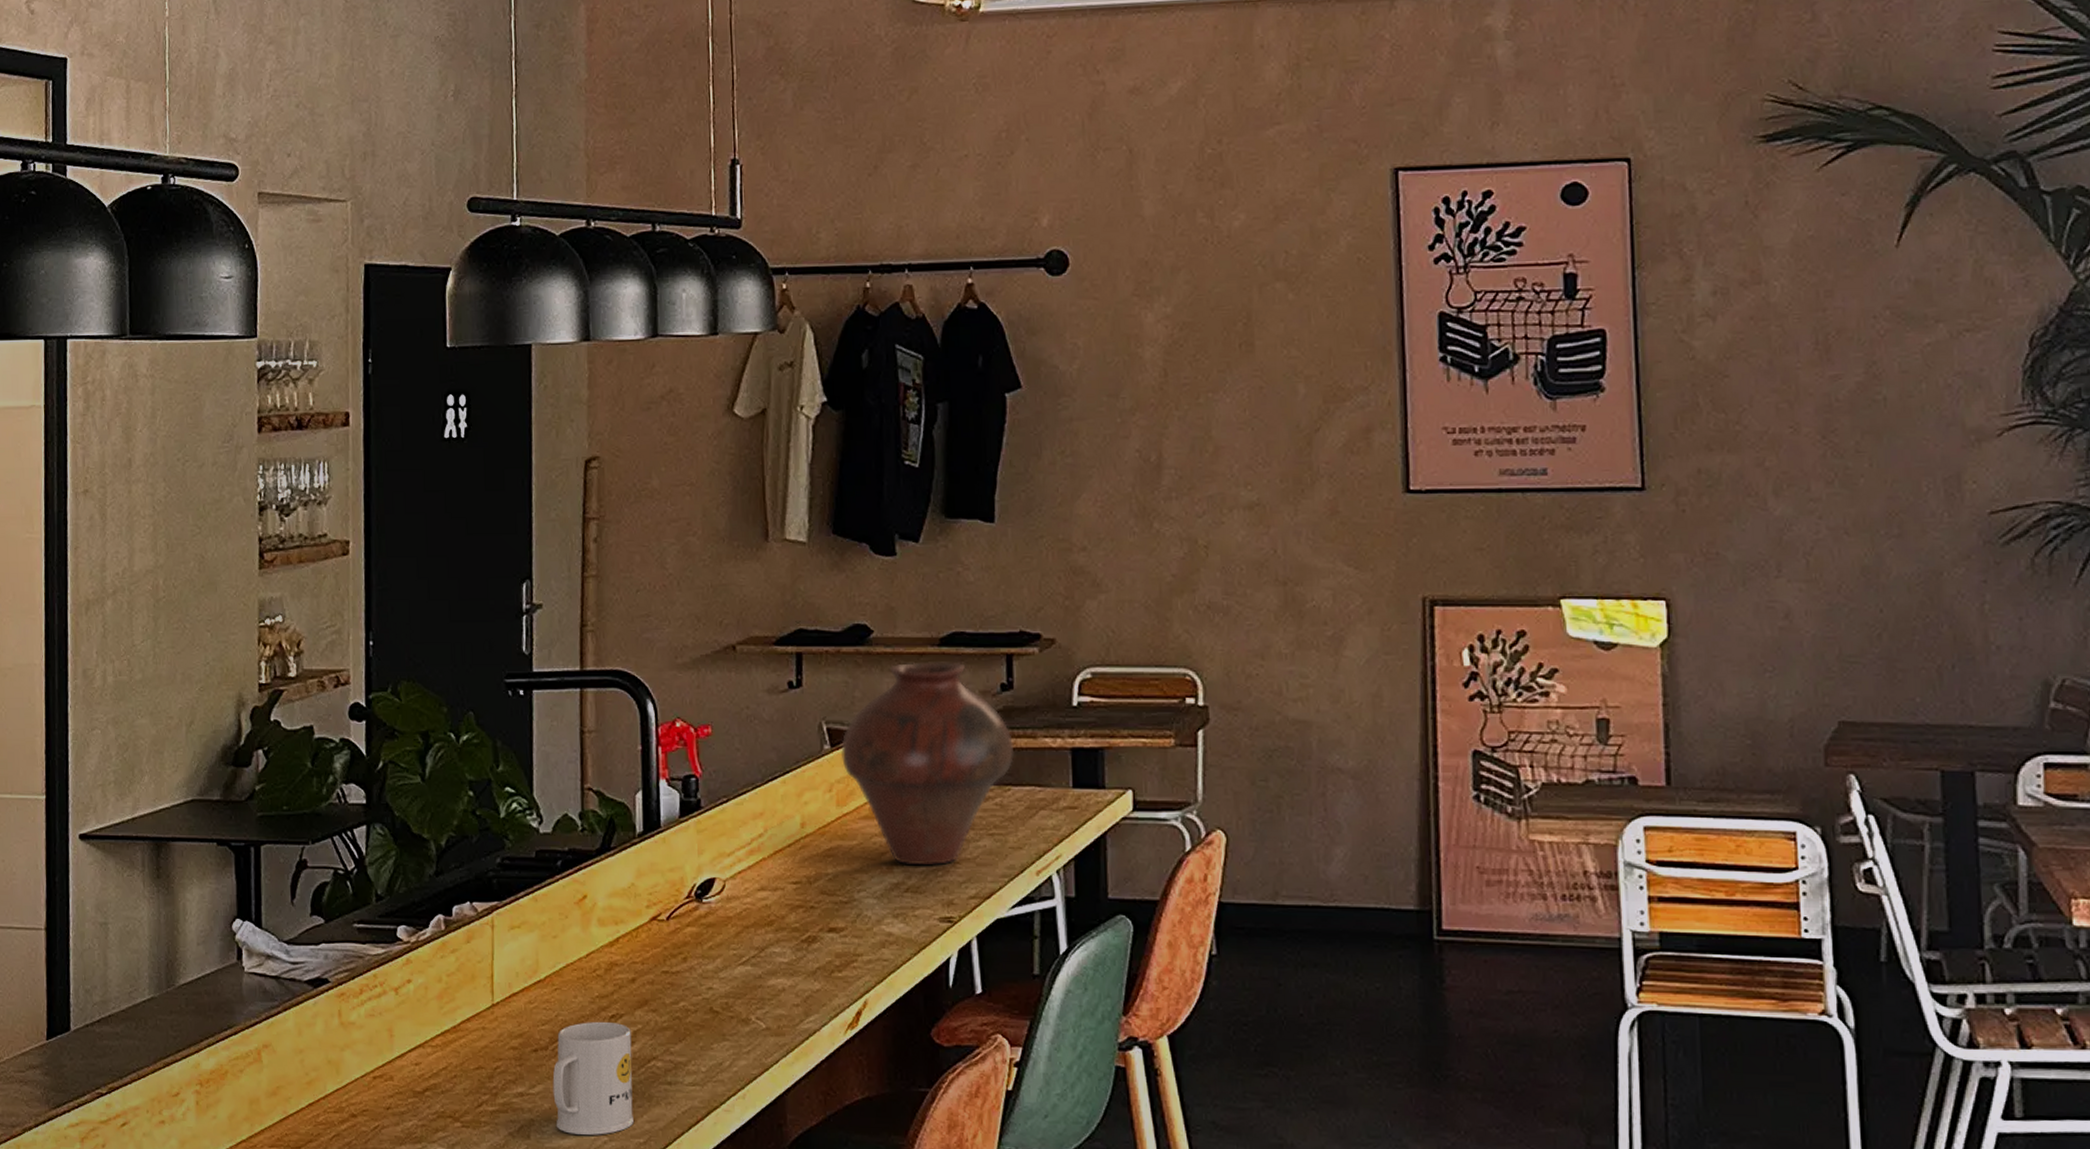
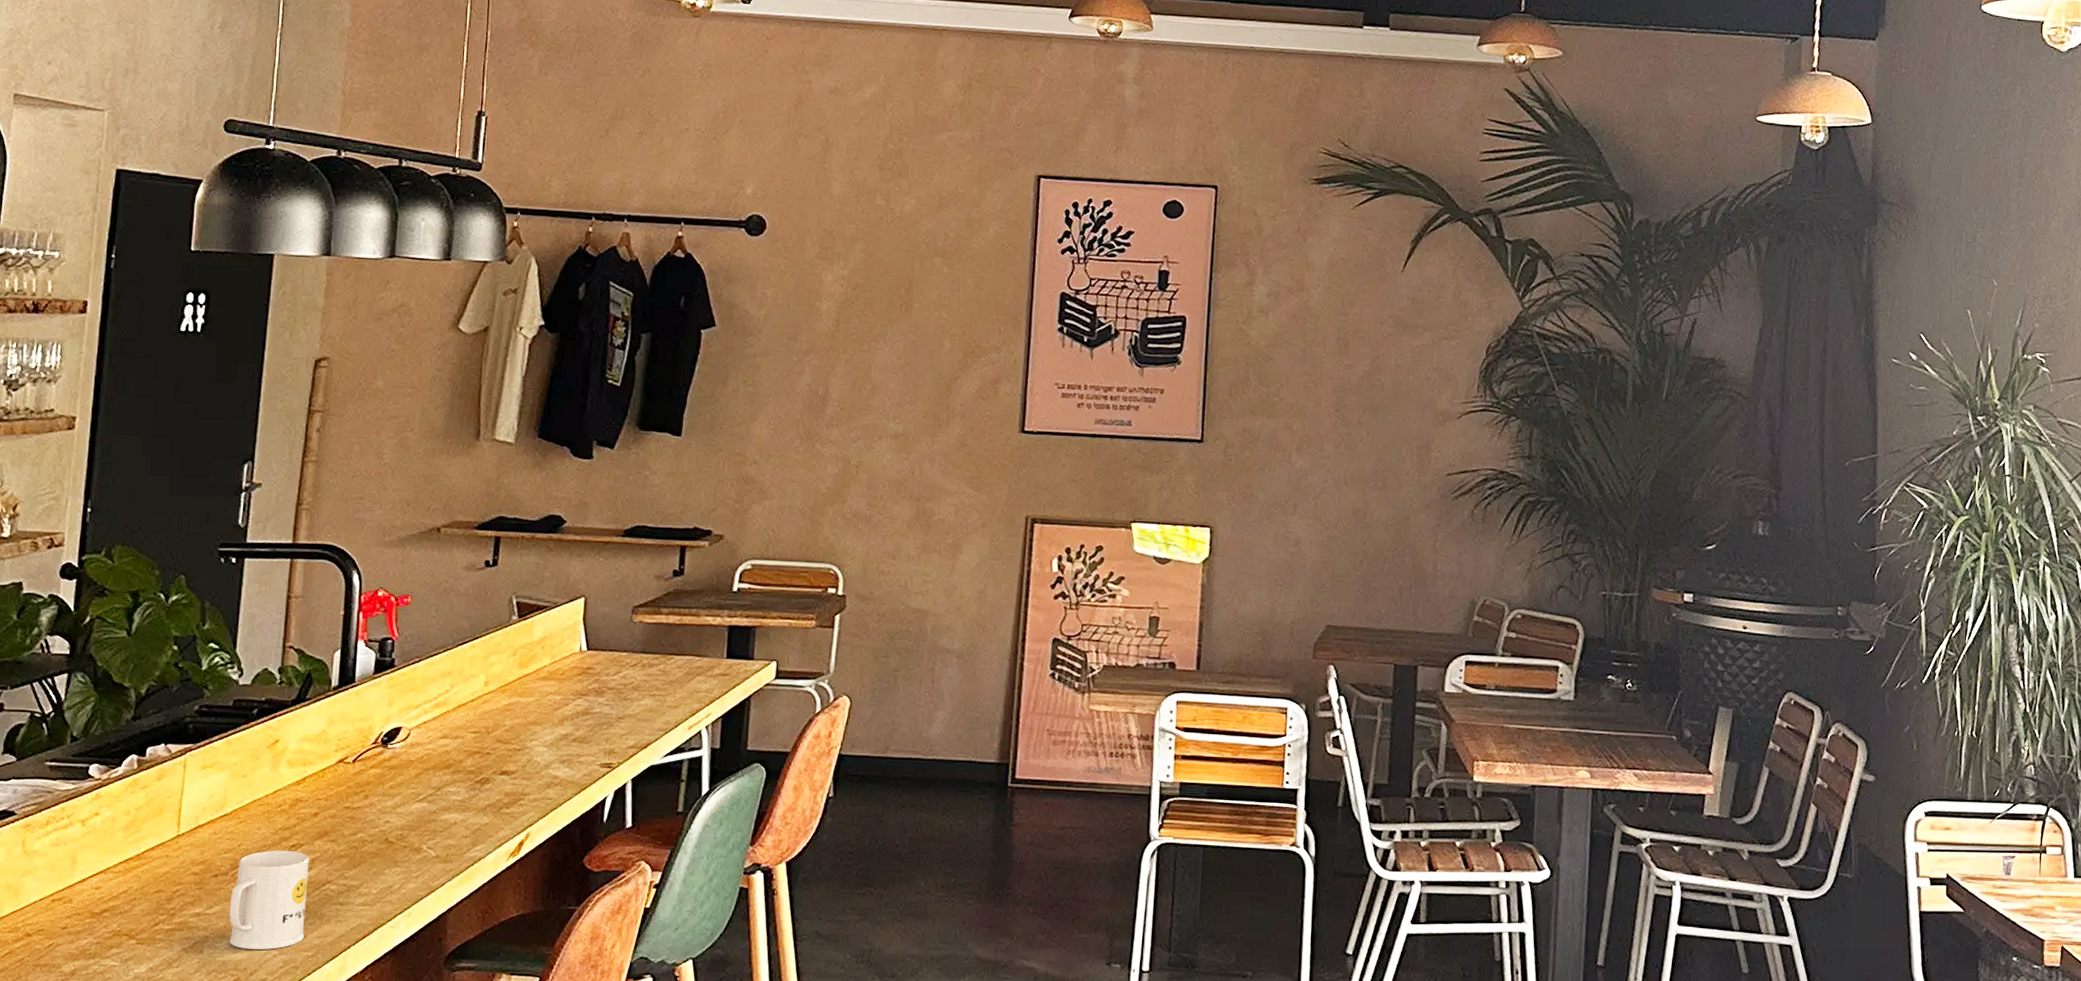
vase: present [841,661,1015,866] -> none [527,549,680,720]

